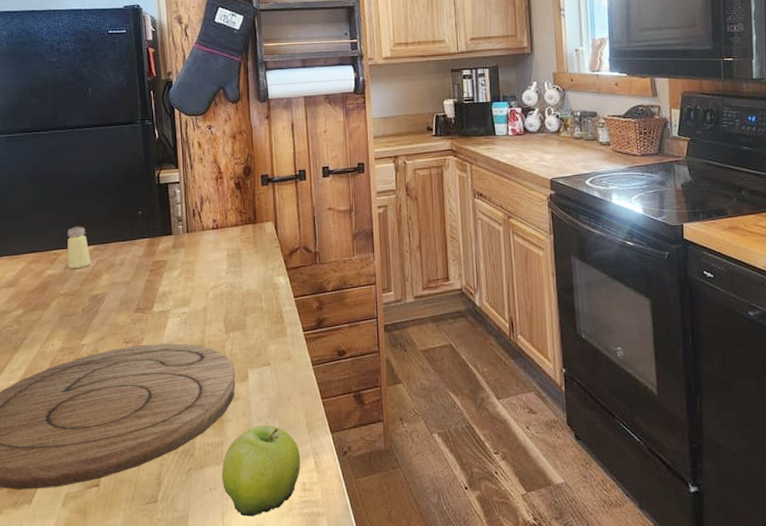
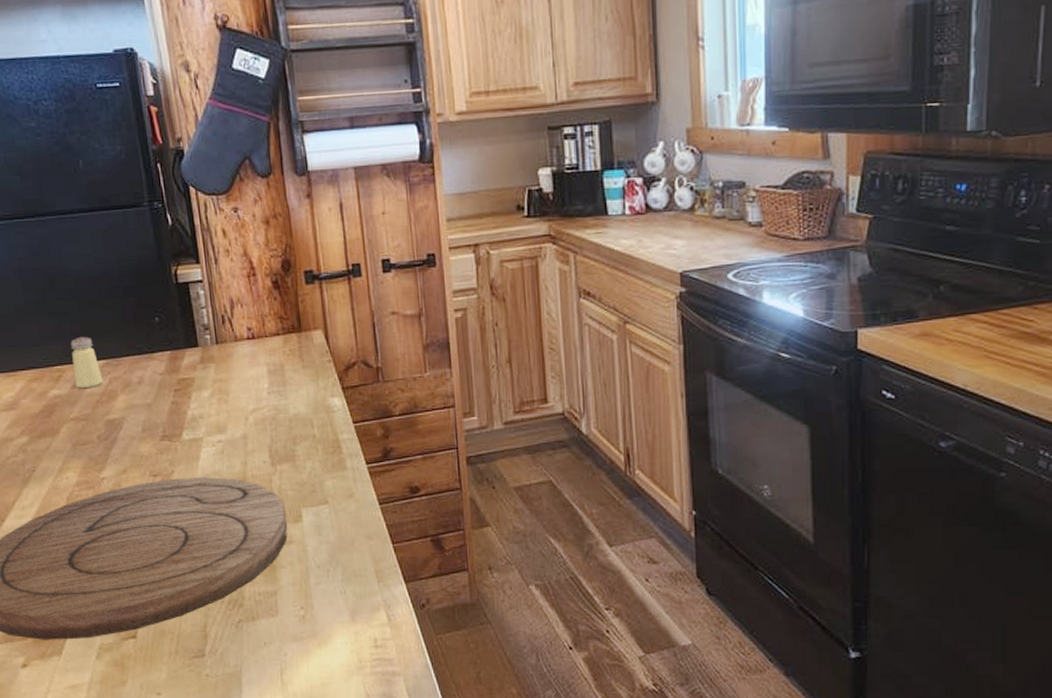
fruit: present [221,425,301,517] -> none [277,572,371,674]

